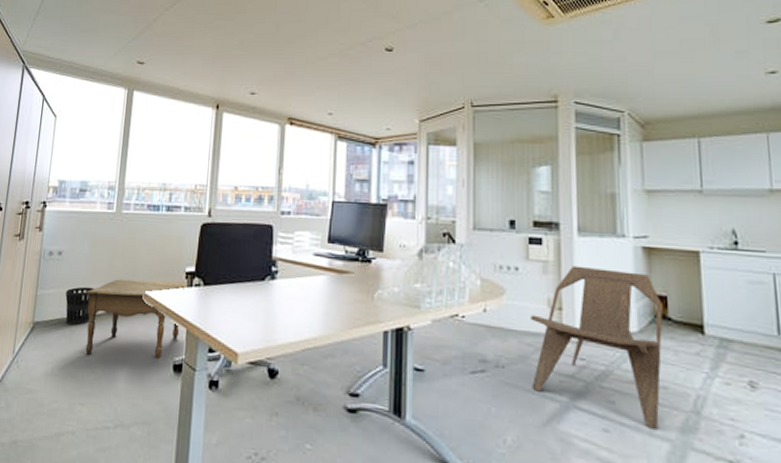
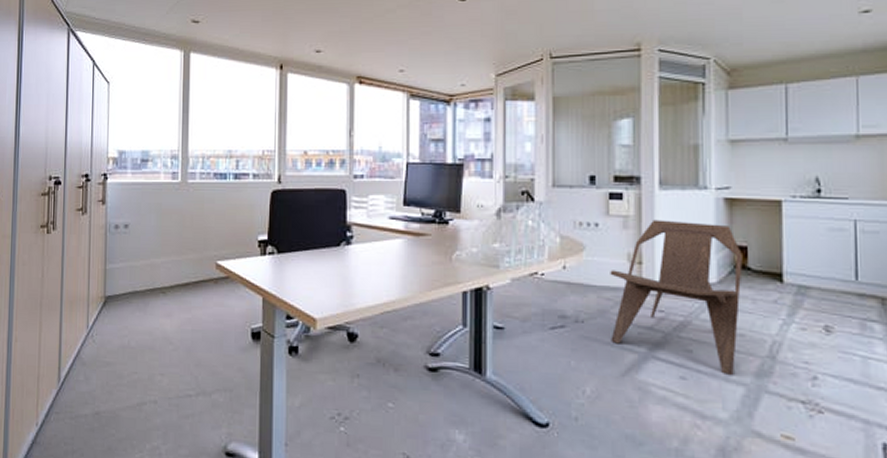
wastebasket: present [65,286,94,326] -> none [136,259,165,299]
side table: present [85,279,187,358] -> none [155,250,261,327]

